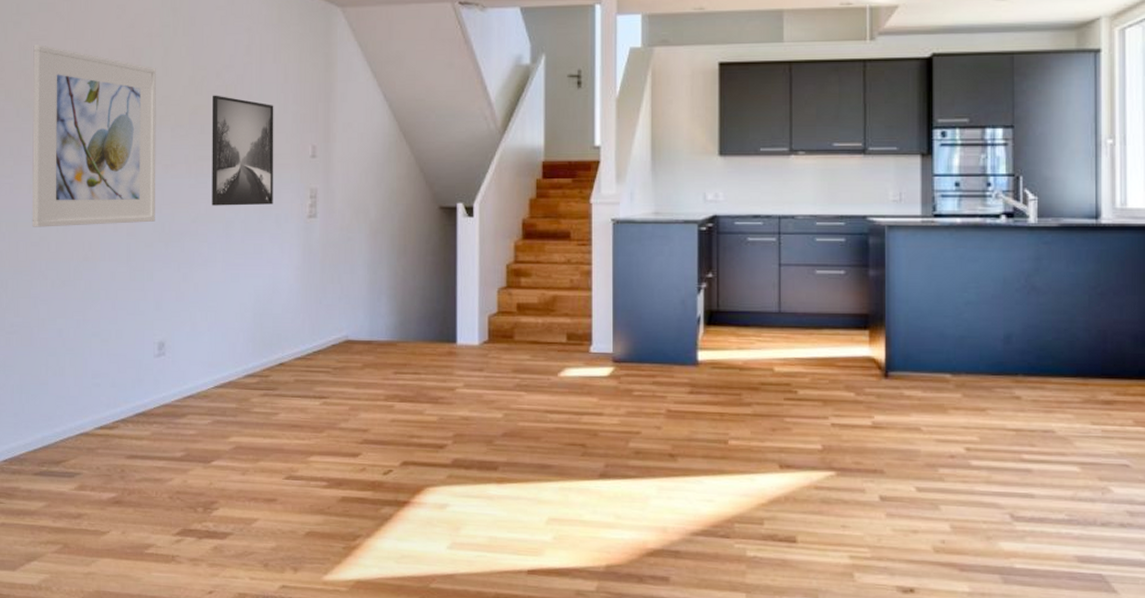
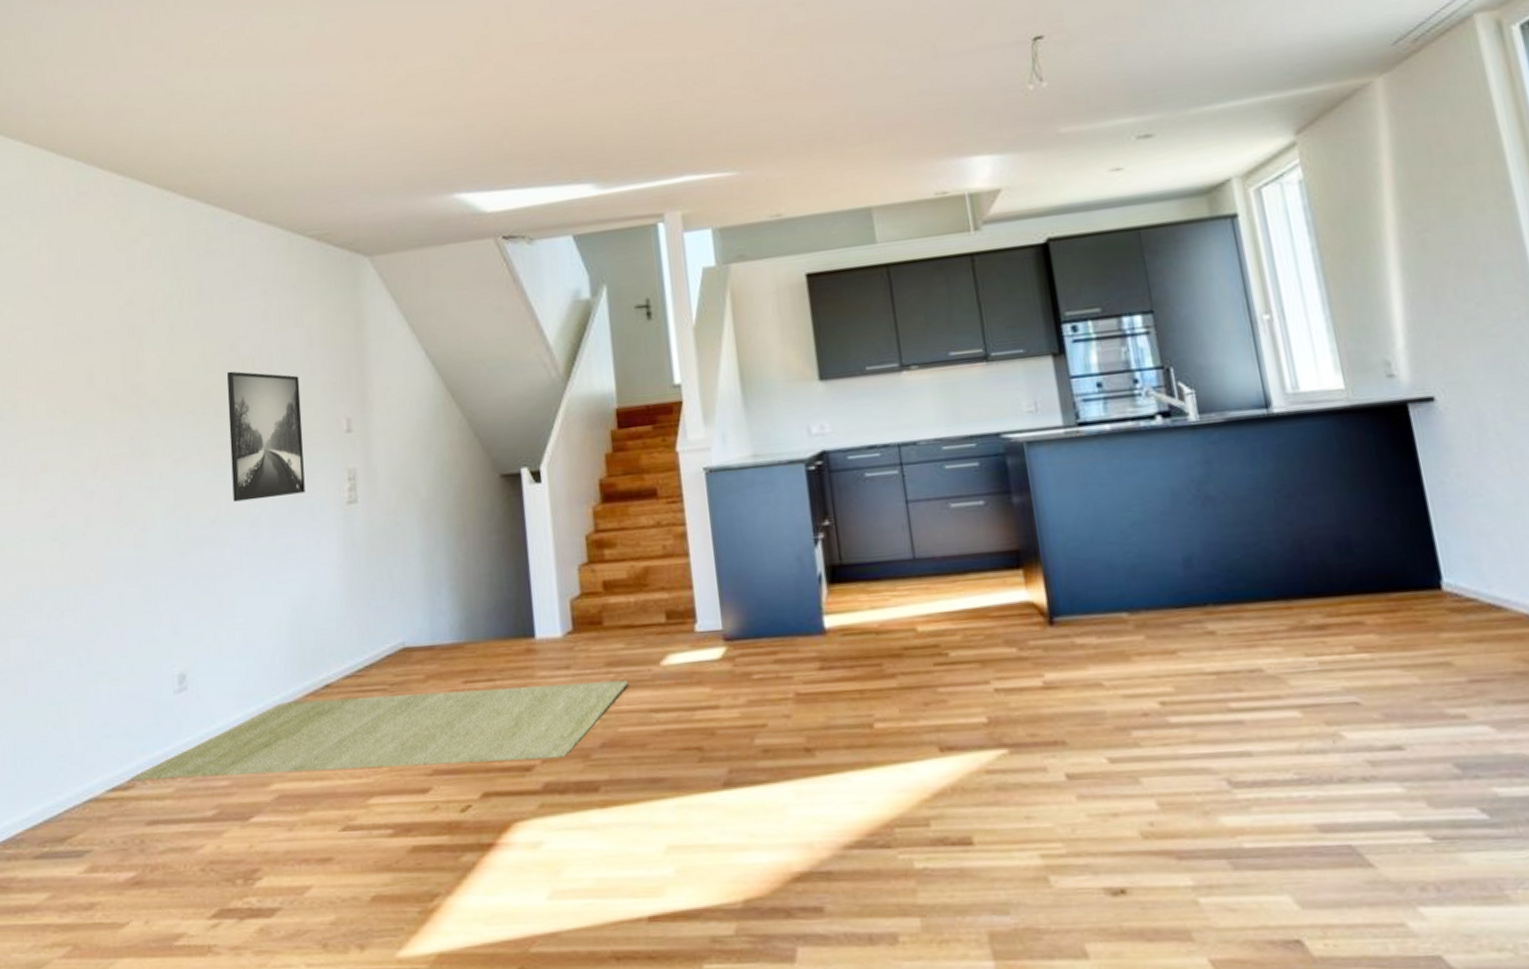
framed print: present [32,44,156,227] -> none [18,334,168,550]
rug: none [115,373,531,441] -> present [130,680,629,781]

